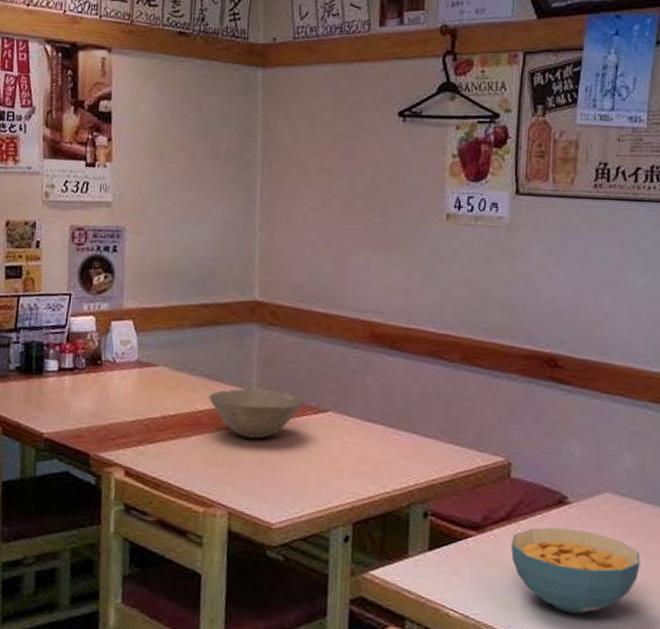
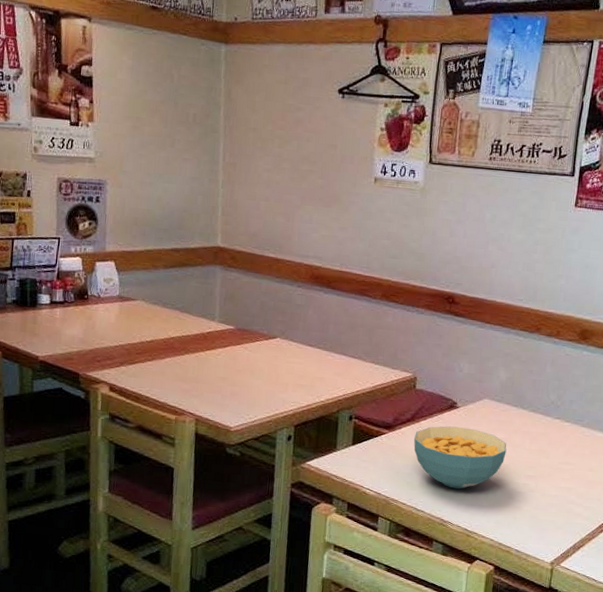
bowl: present [208,388,305,439] -> none [179,319,258,360]

